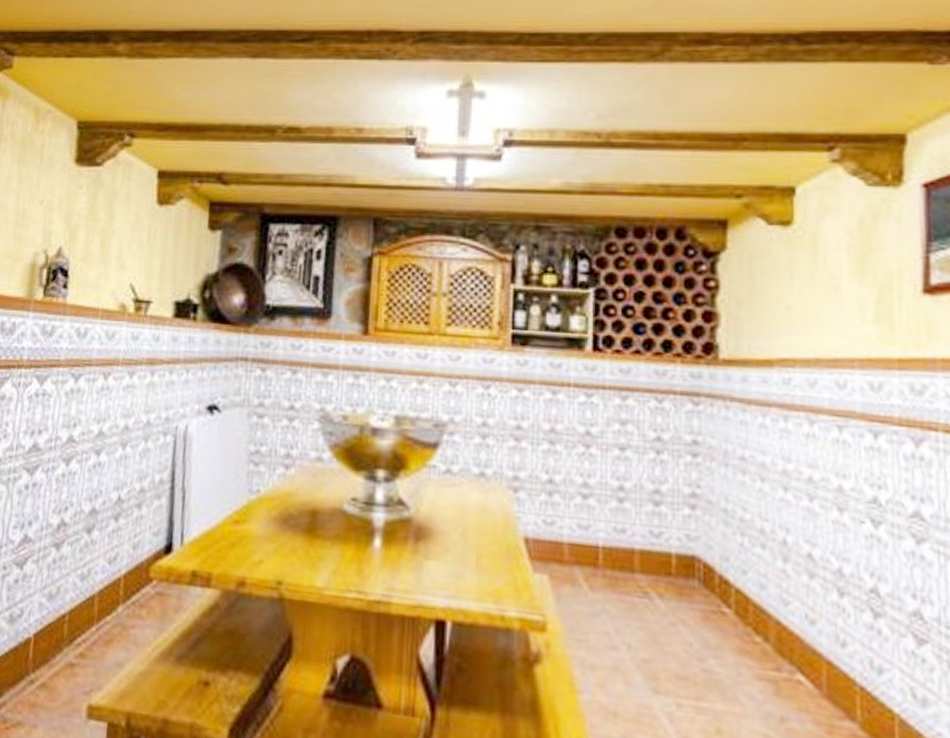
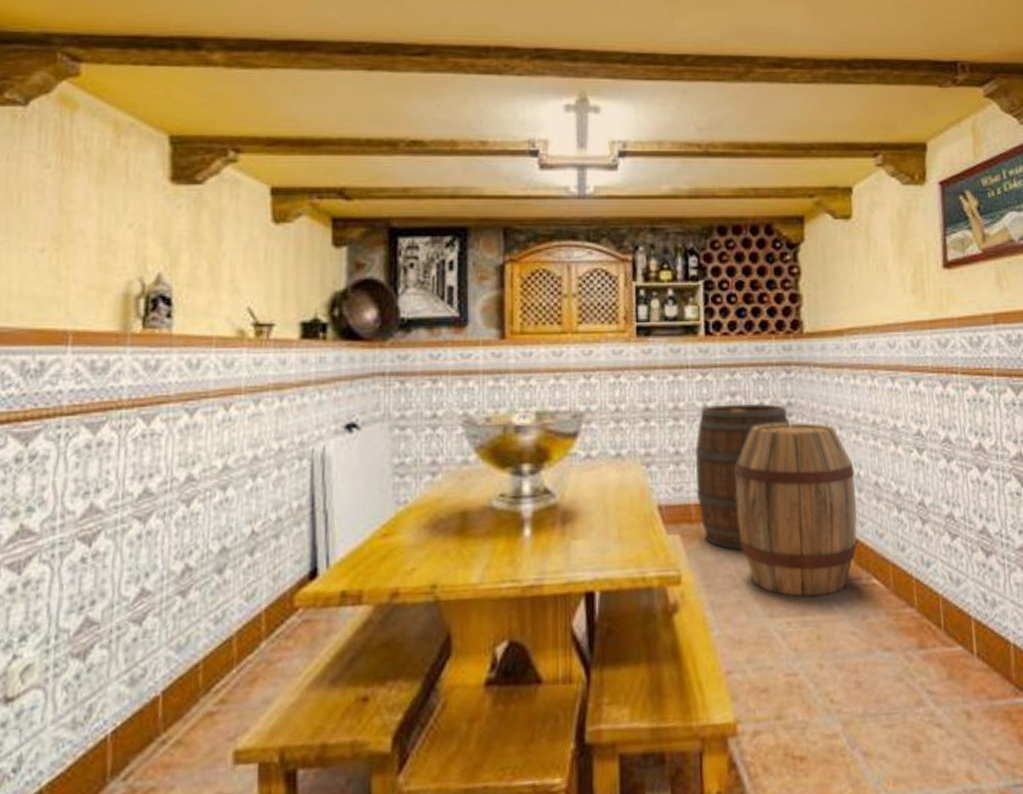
wooden barrel: none [571,432,694,606] -> present [696,403,790,551]
wooden barrel: none [620,462,780,682] -> present [735,423,858,597]

